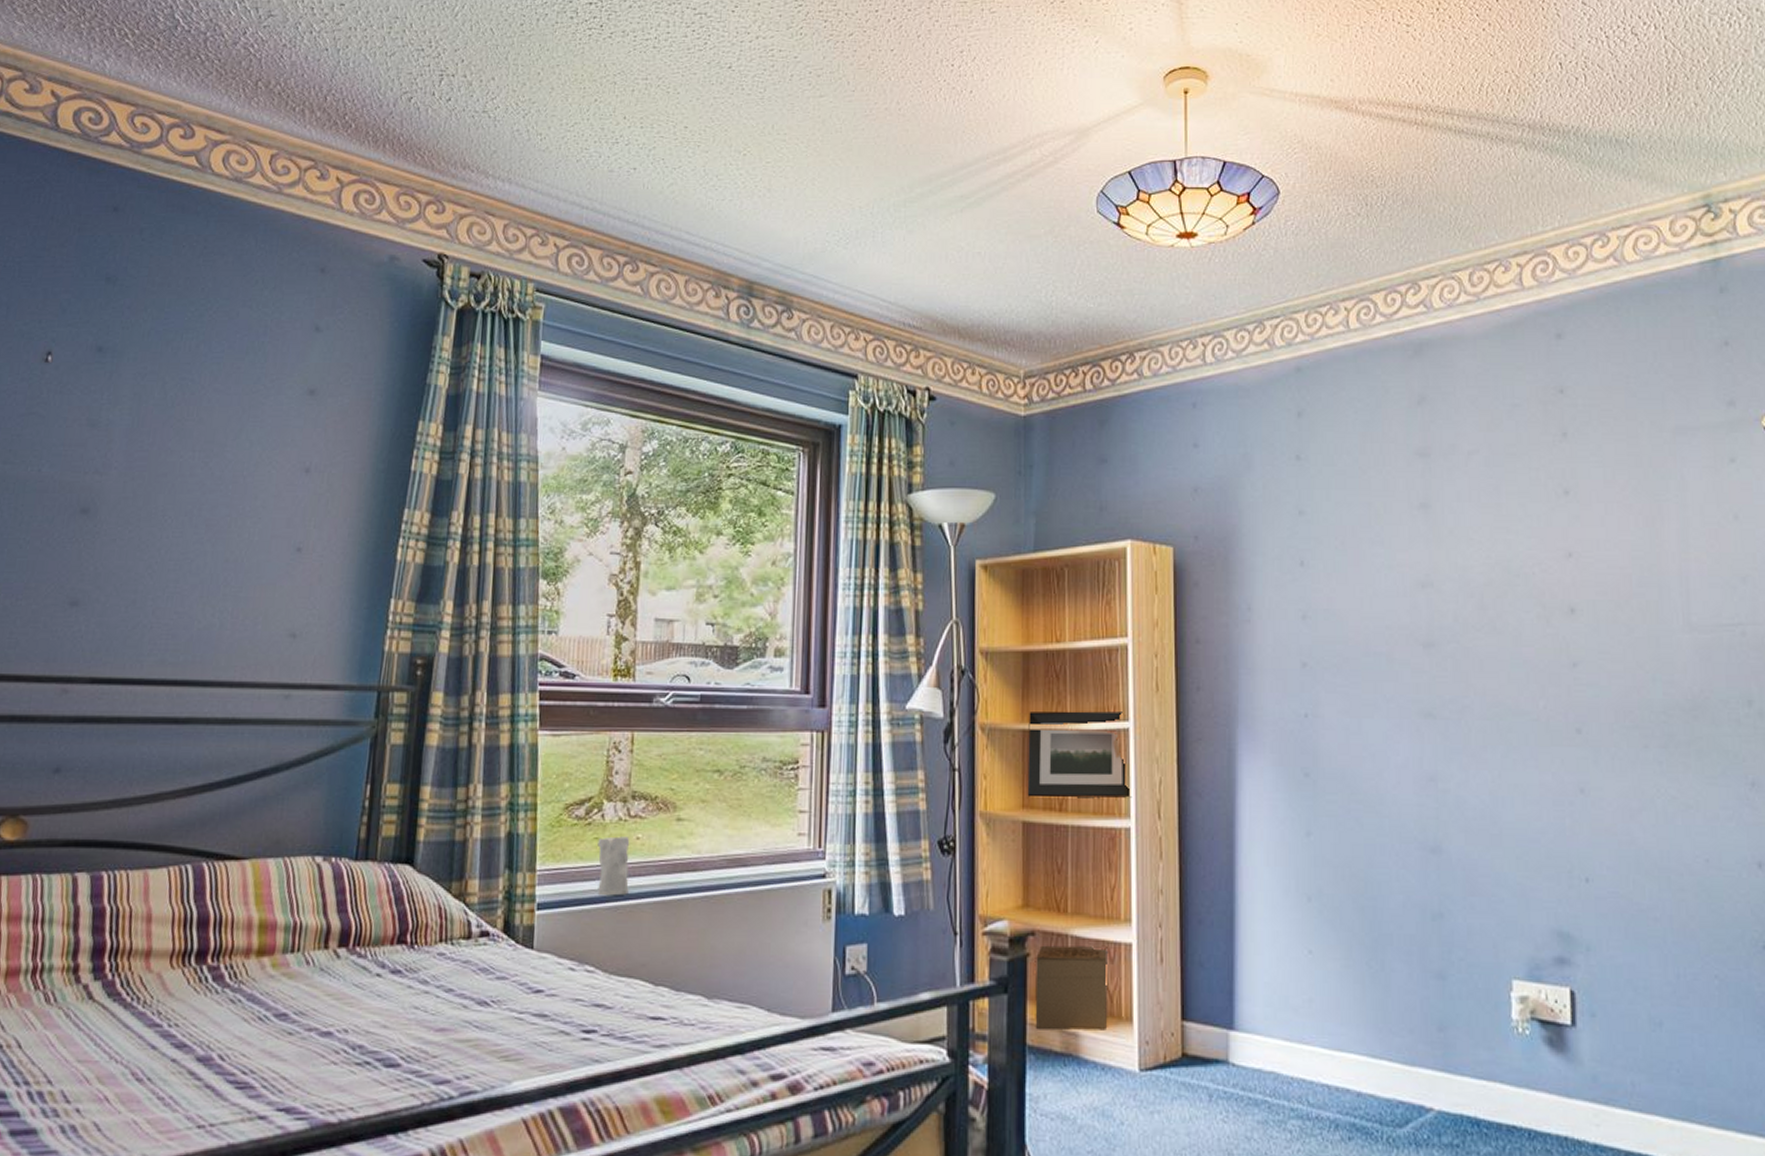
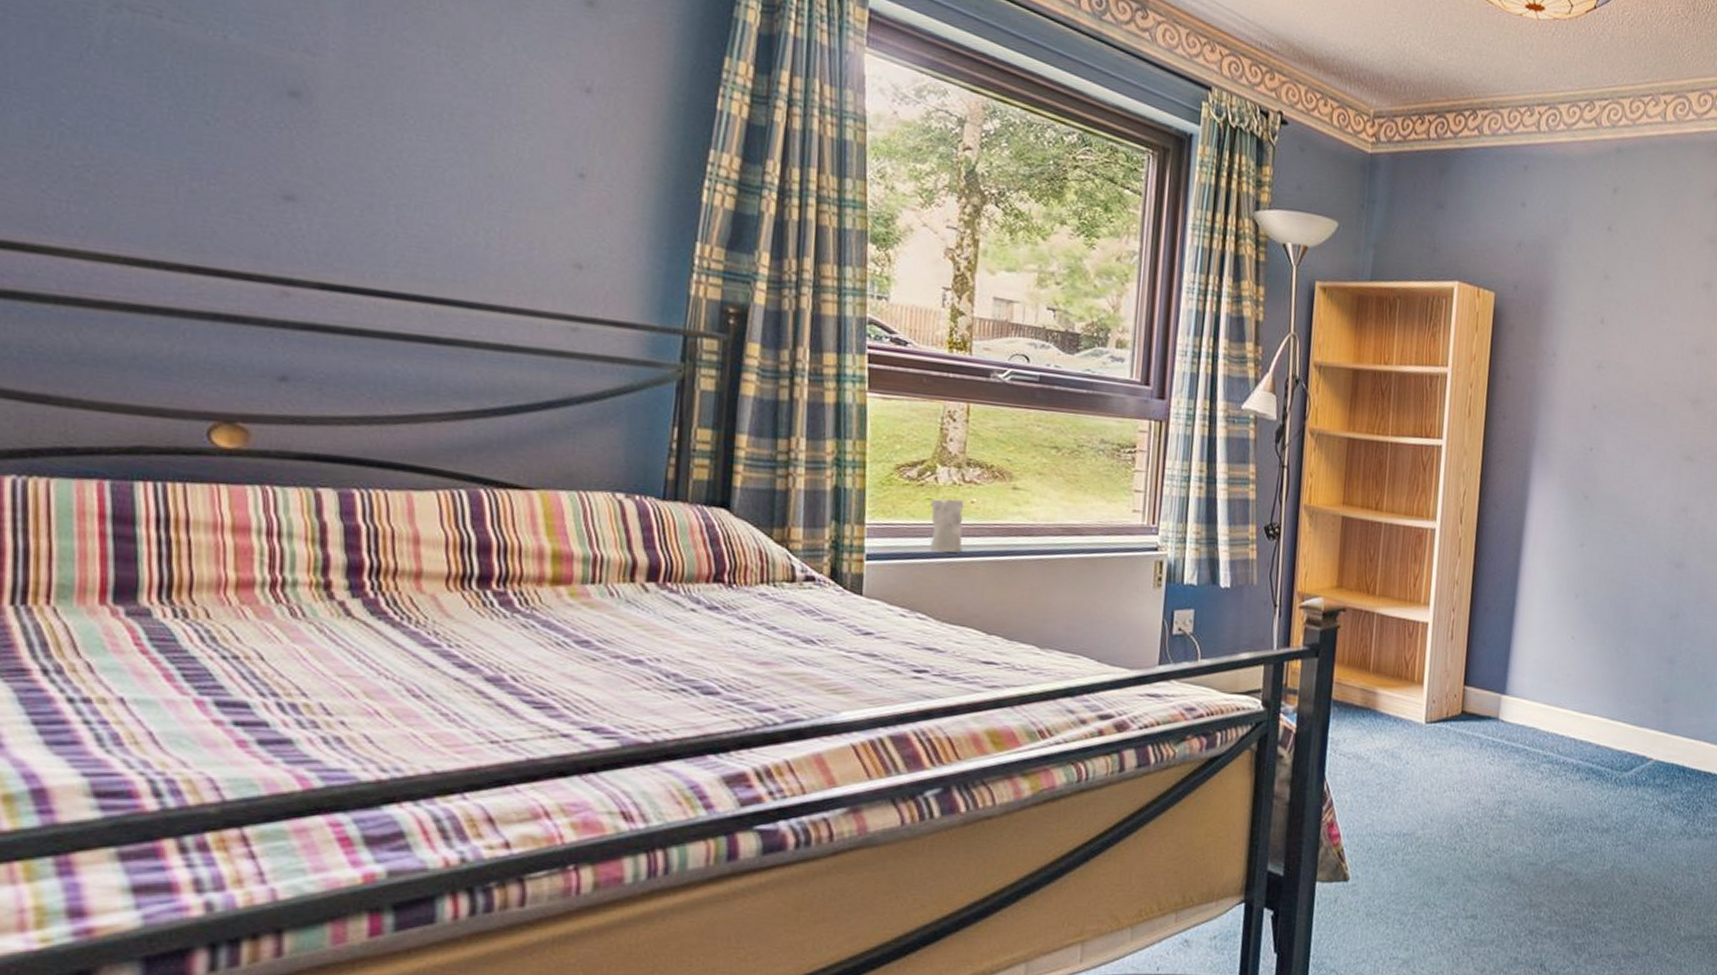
picture frame: present [1027,711,1132,798] -> none [1348,422,1440,504]
decorative box: present [1035,945,1107,1031] -> none [1341,620,1407,691]

